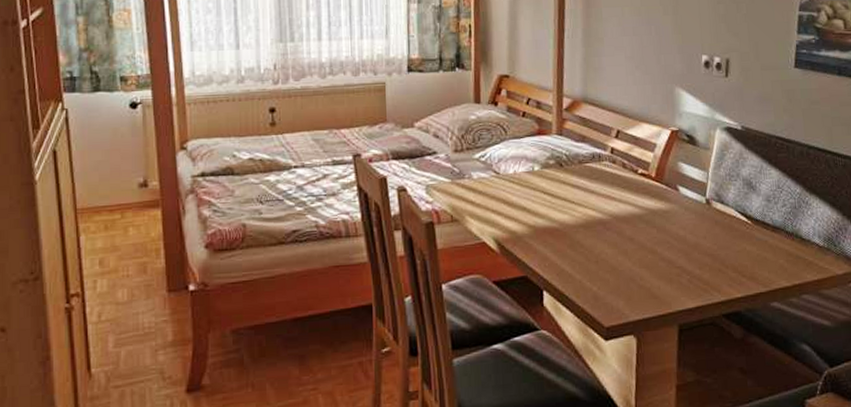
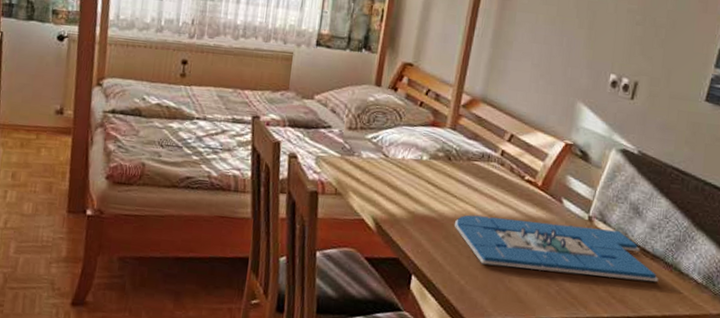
board game: none [577,209,783,267] -> present [455,214,659,282]

